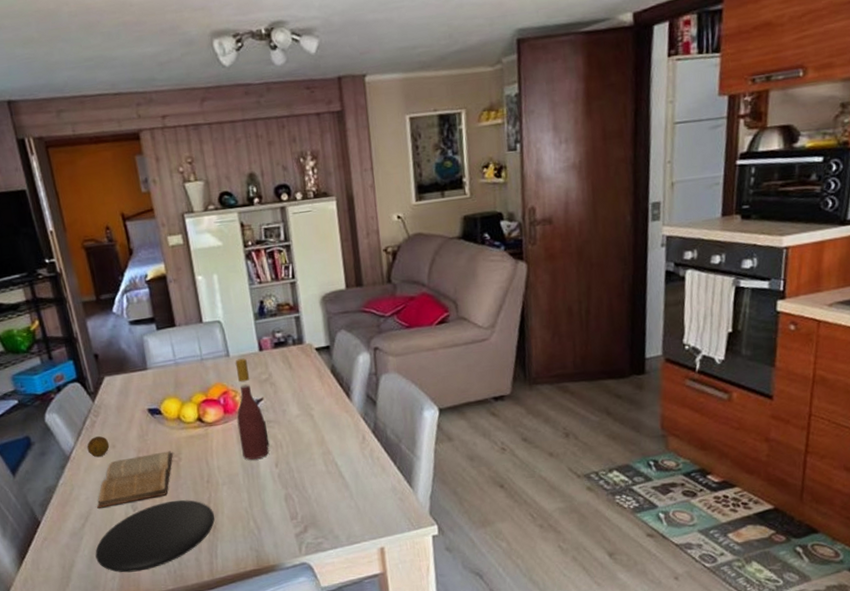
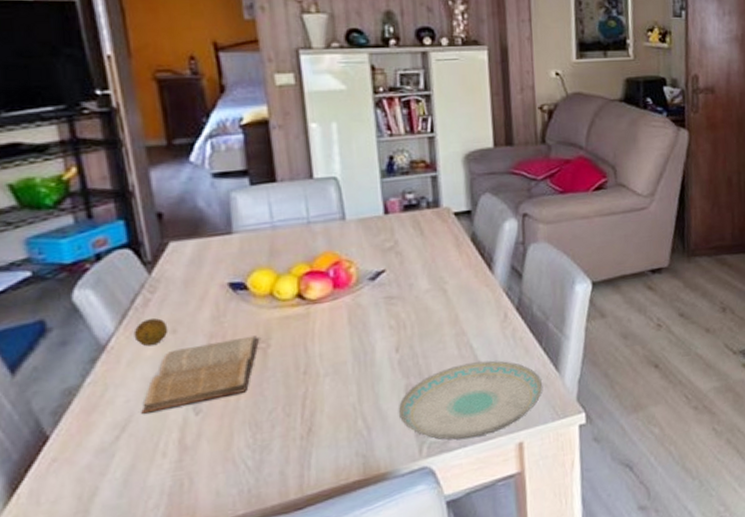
plate: present [95,500,215,573] -> none [132,396,311,498]
wine bottle: present [235,358,270,460] -> none [349,222,390,345]
plate: none [280,476,399,542] -> present [398,360,543,440]

